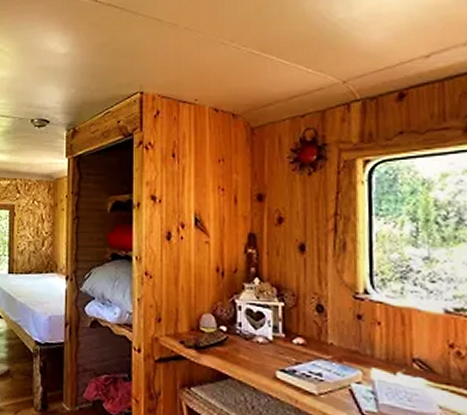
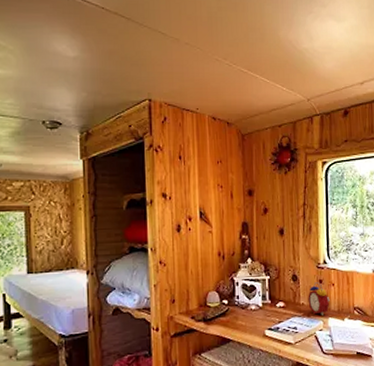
alarm clock: none [339,318,374,363] -> present [308,282,330,316]

